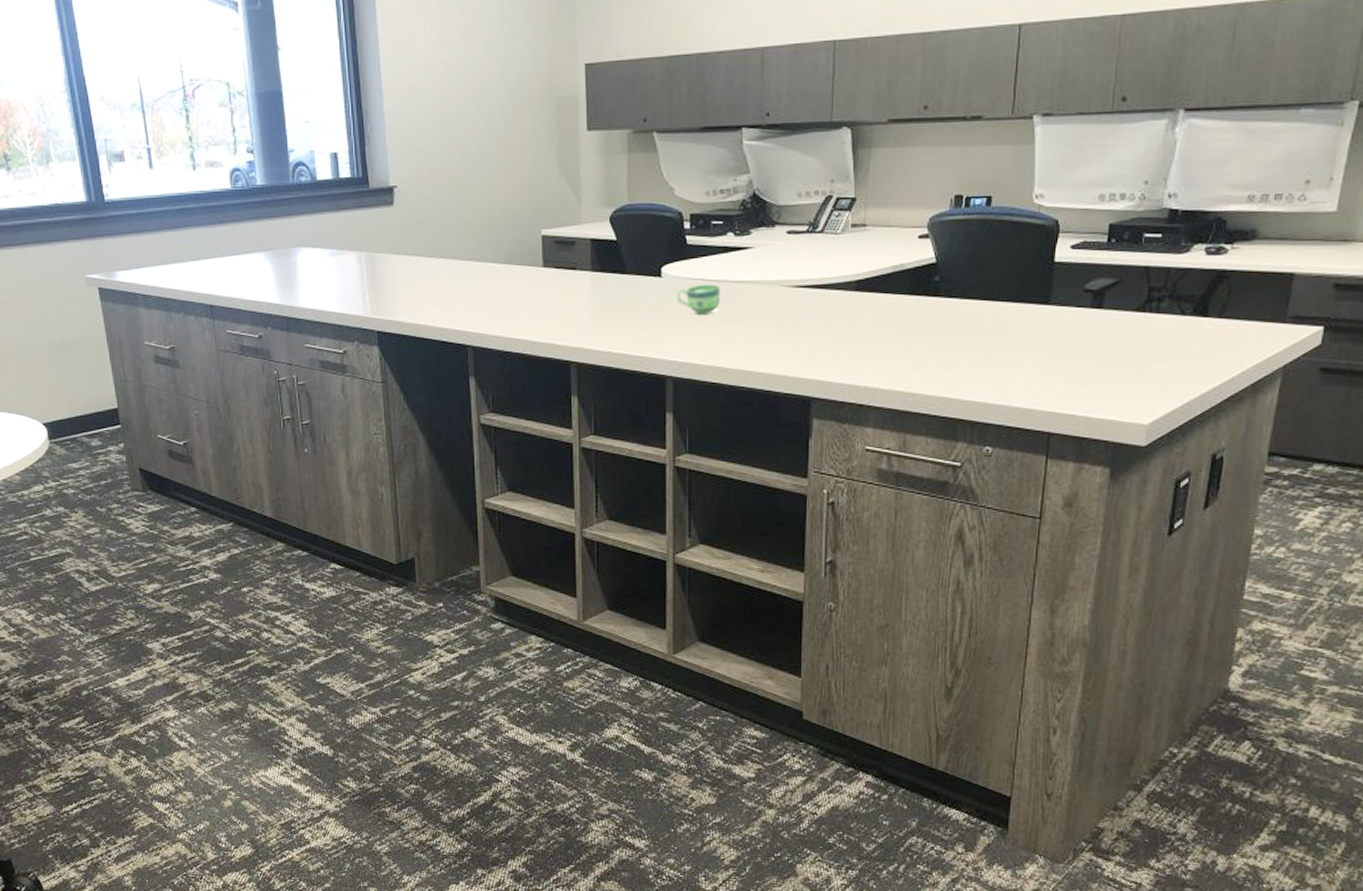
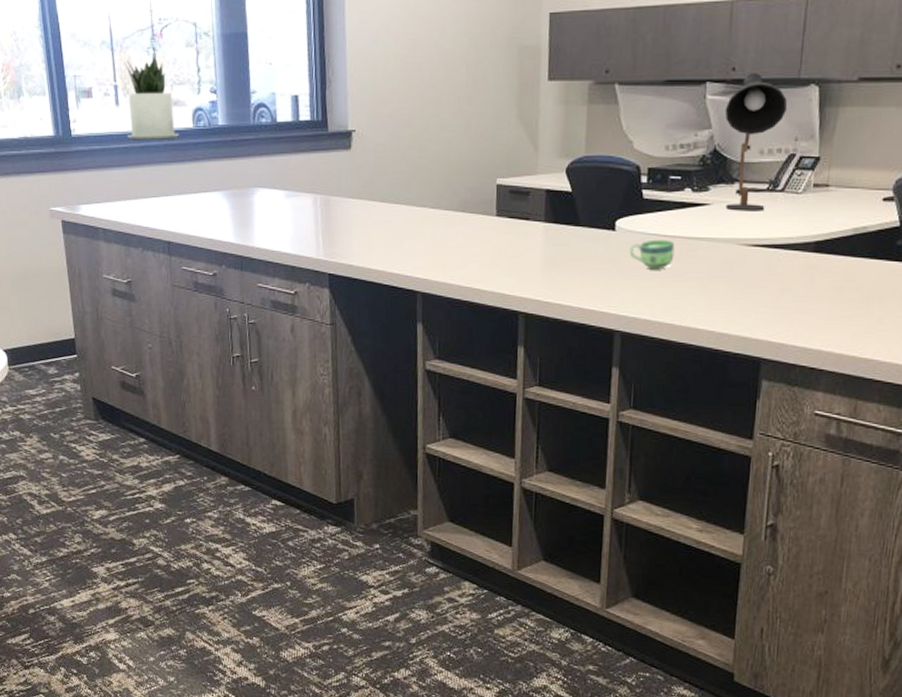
planter: none [156,118,218,204] -> present [124,57,180,141]
desk lamp: none [761,118,822,254] -> present [725,74,788,212]

